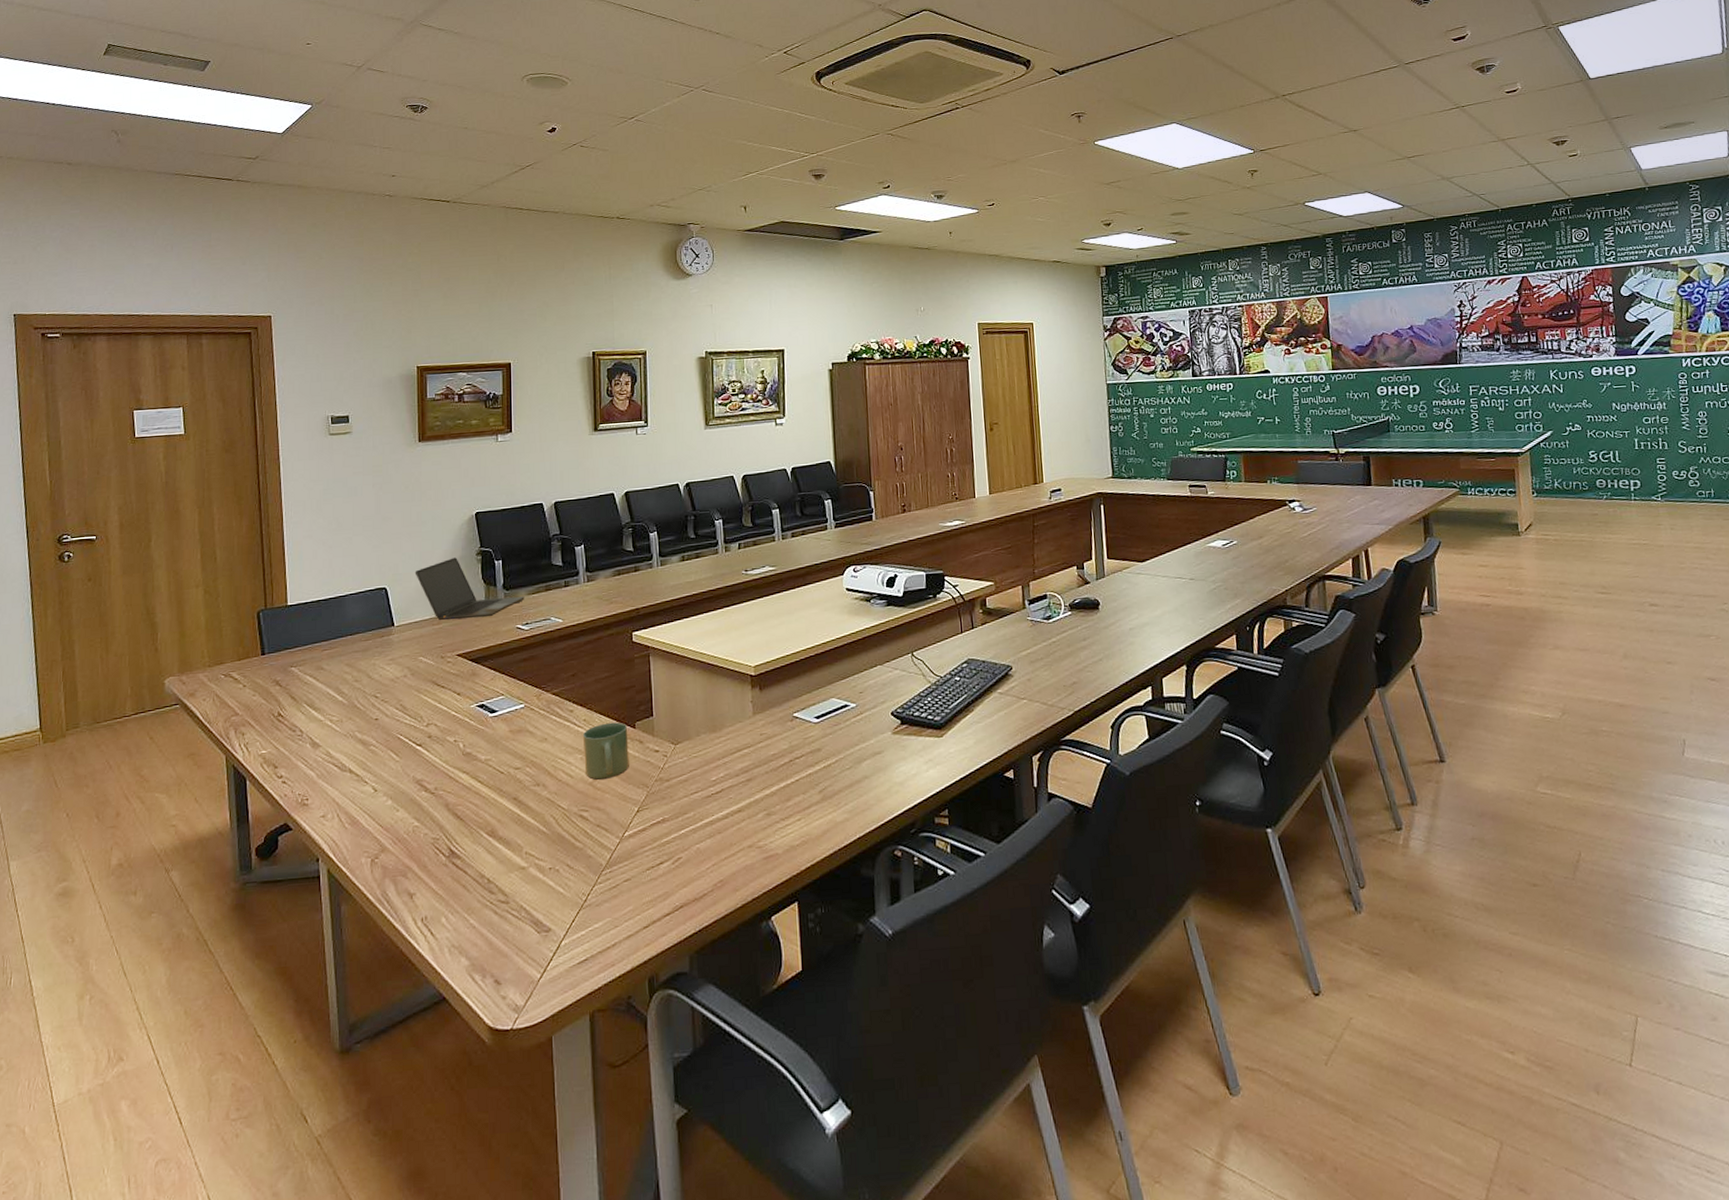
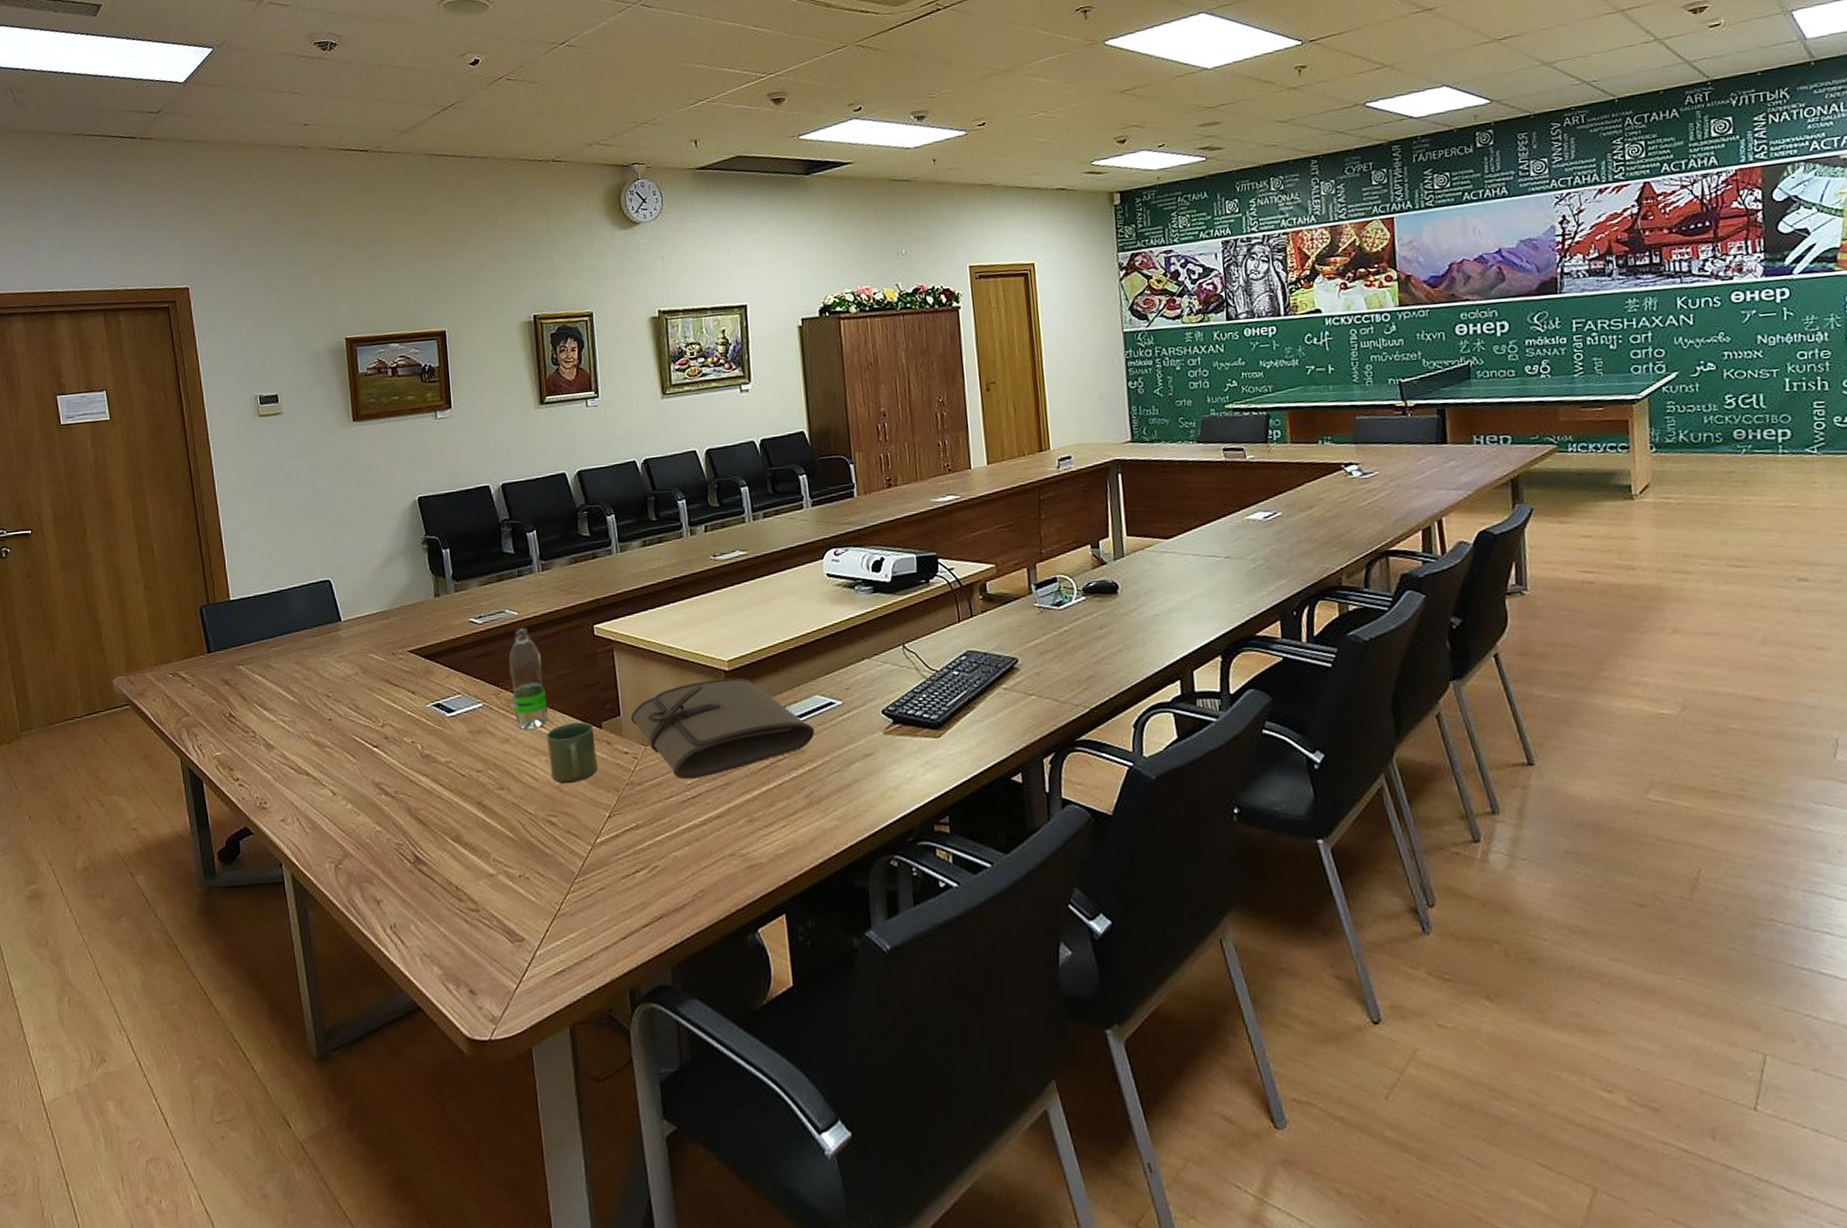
laptop: present [414,557,525,620] -> none [358,546,476,614]
bottle: none [551,634,586,730] -> present [508,628,548,731]
tool roll: none [662,681,830,776] -> present [630,677,815,780]

